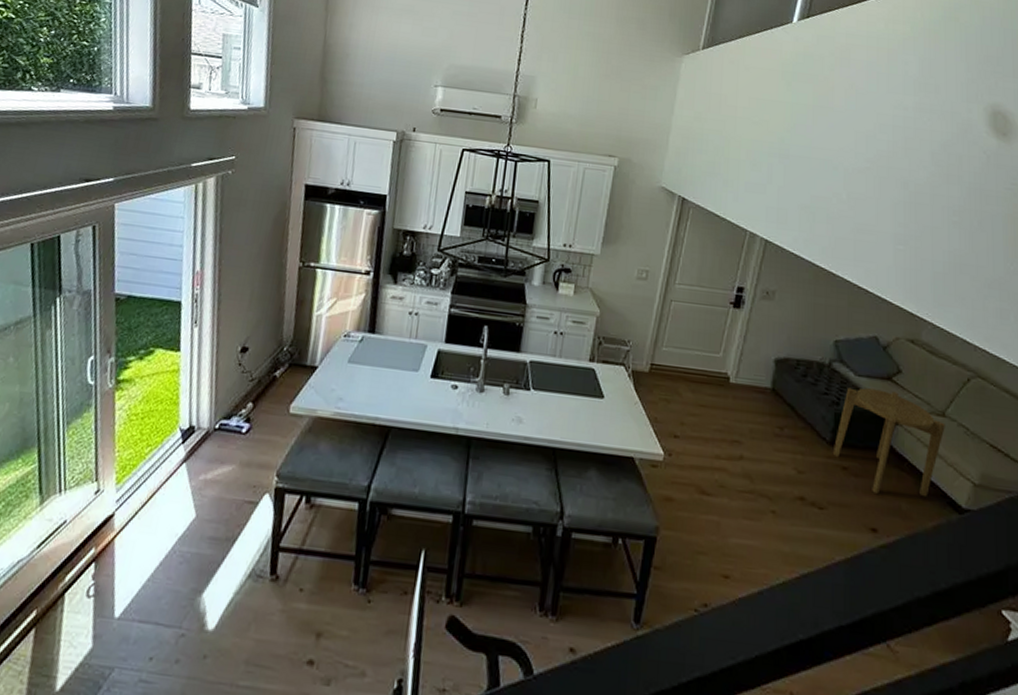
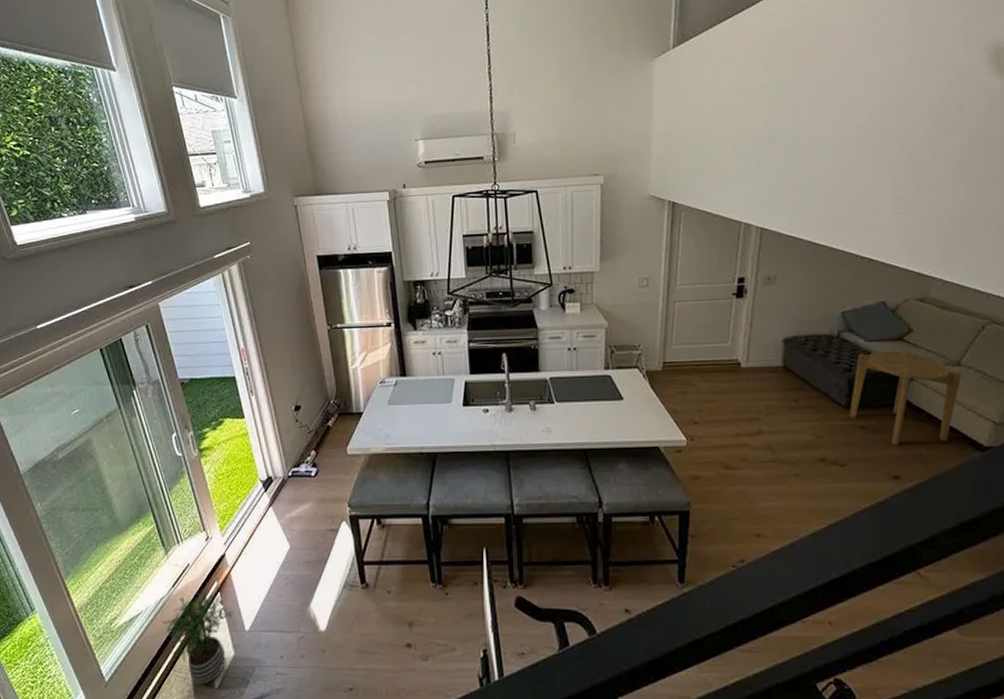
potted plant: none [11,557,106,685] -> present [162,590,234,684]

